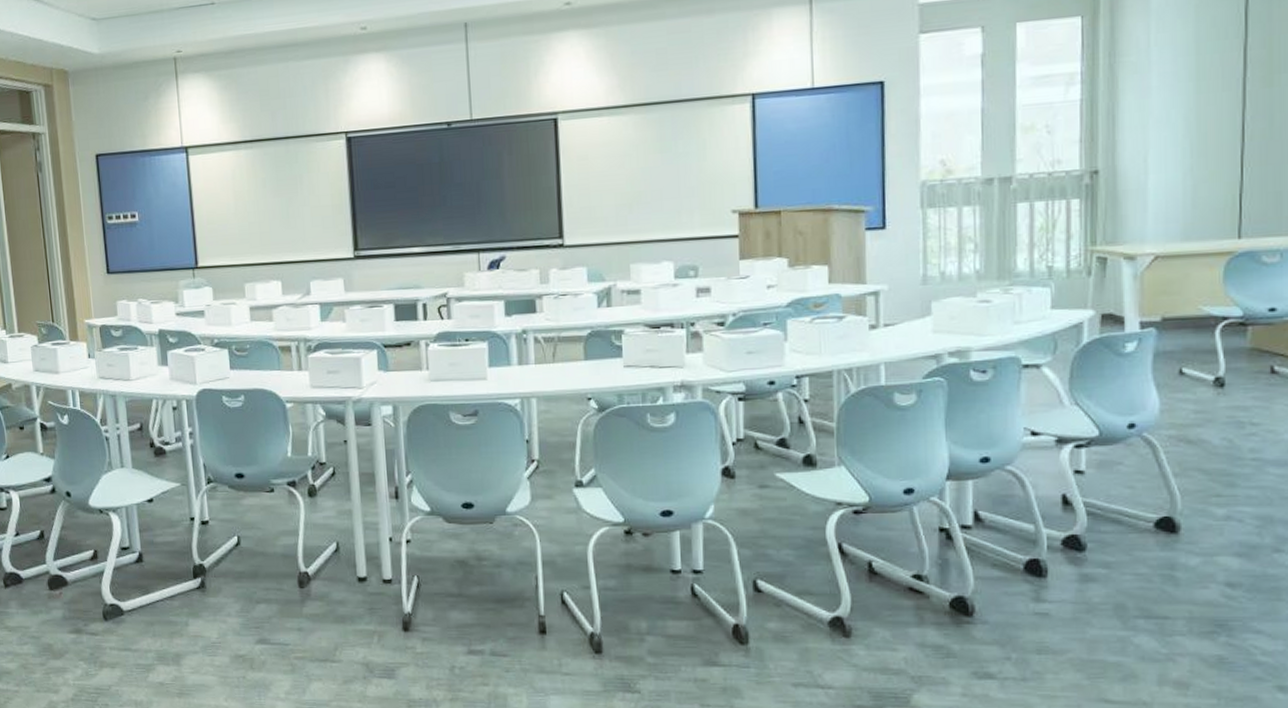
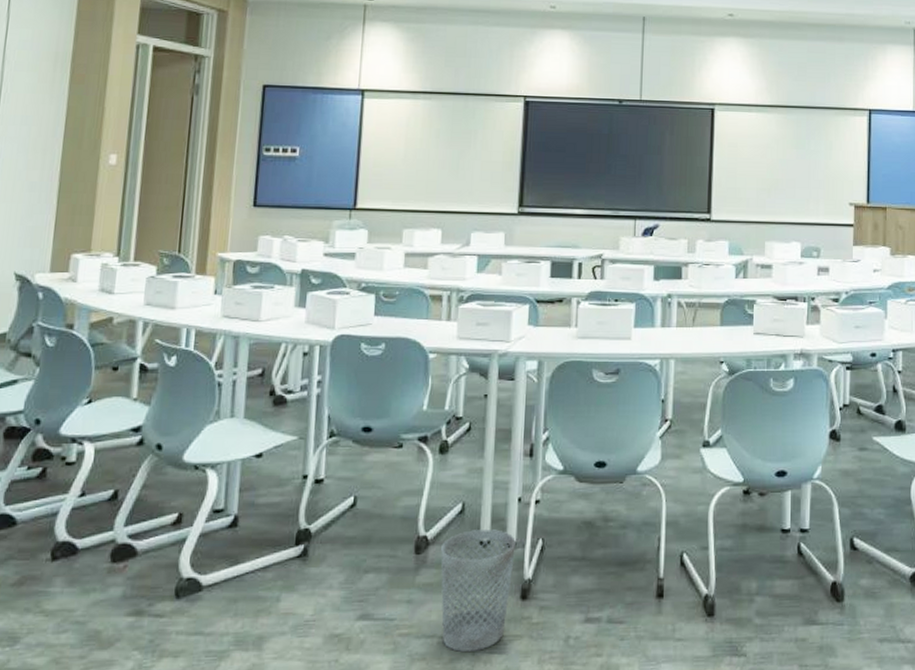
wastebasket: none [322,567,393,675] -> present [440,529,516,652]

